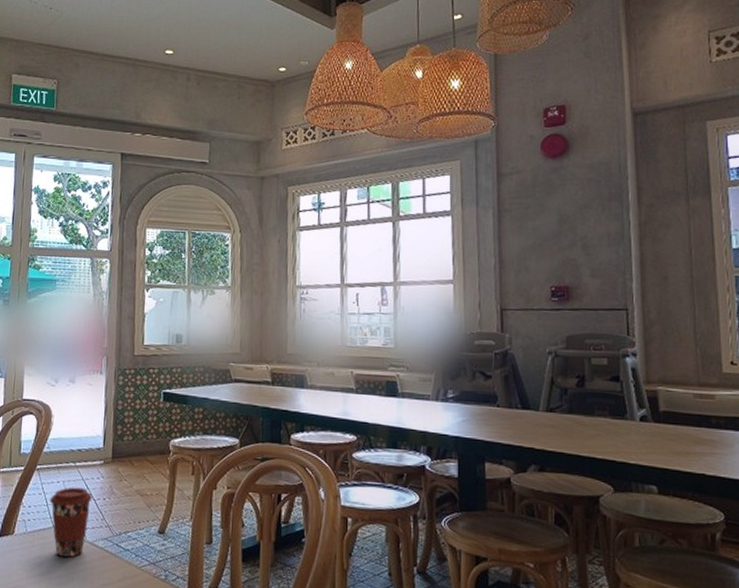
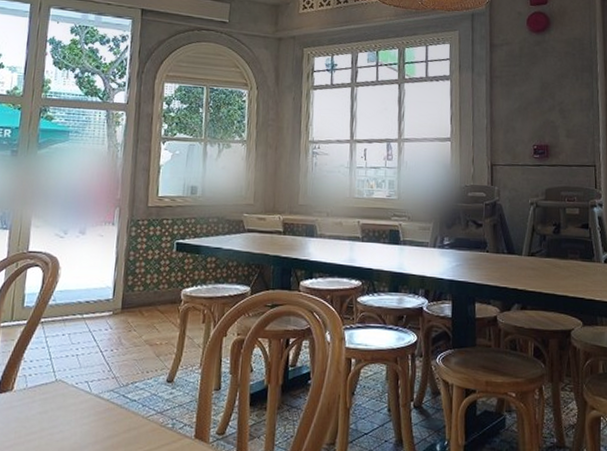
coffee cup: present [49,487,92,557] -> none [53,339,99,411]

